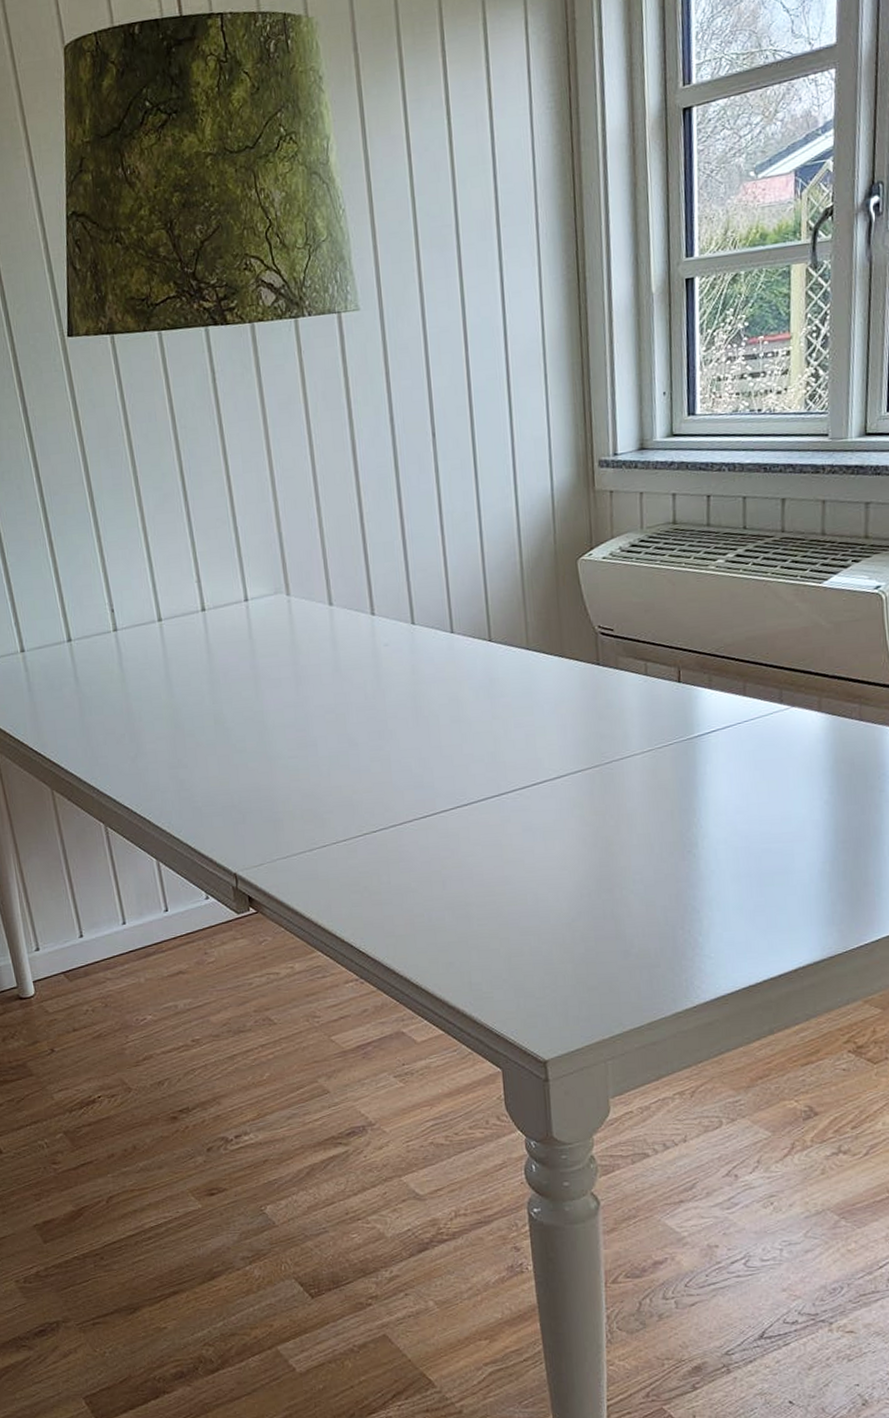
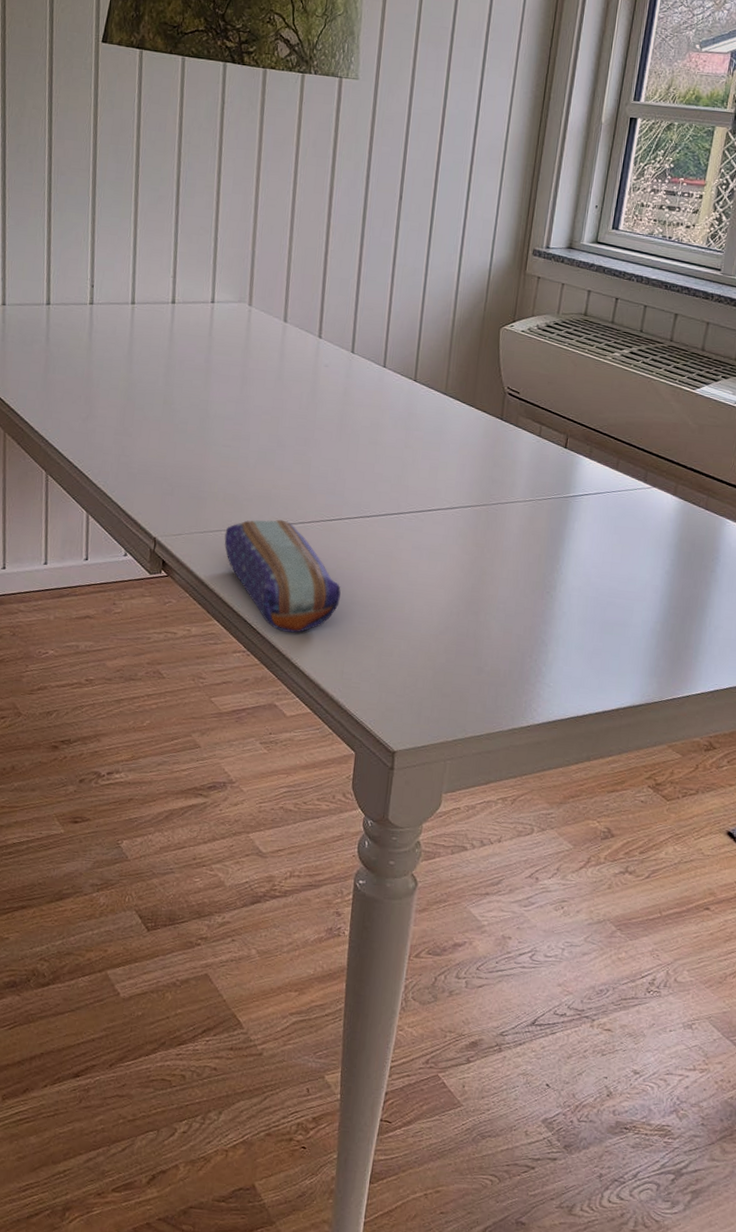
pencil case: none [310,827,452,952] -> present [224,519,341,633]

